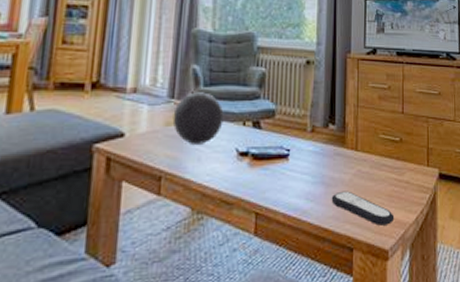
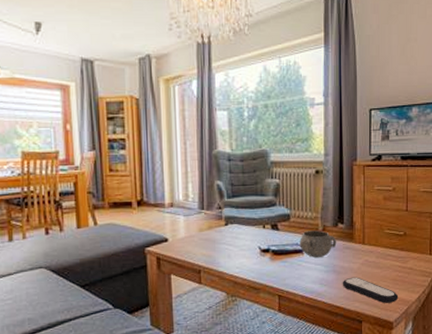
decorative ball: present [172,92,224,144] -> none [204,203,246,245]
decorative bowl: none [284,130,327,165] -> present [300,229,337,257]

